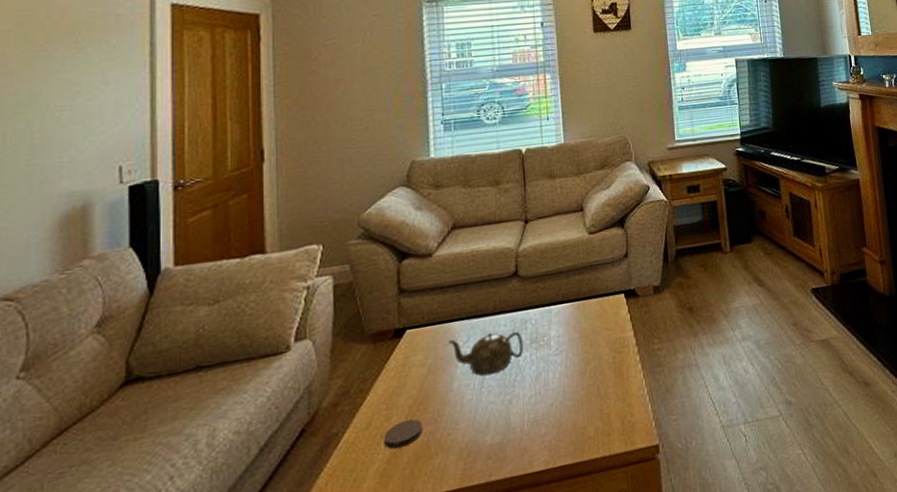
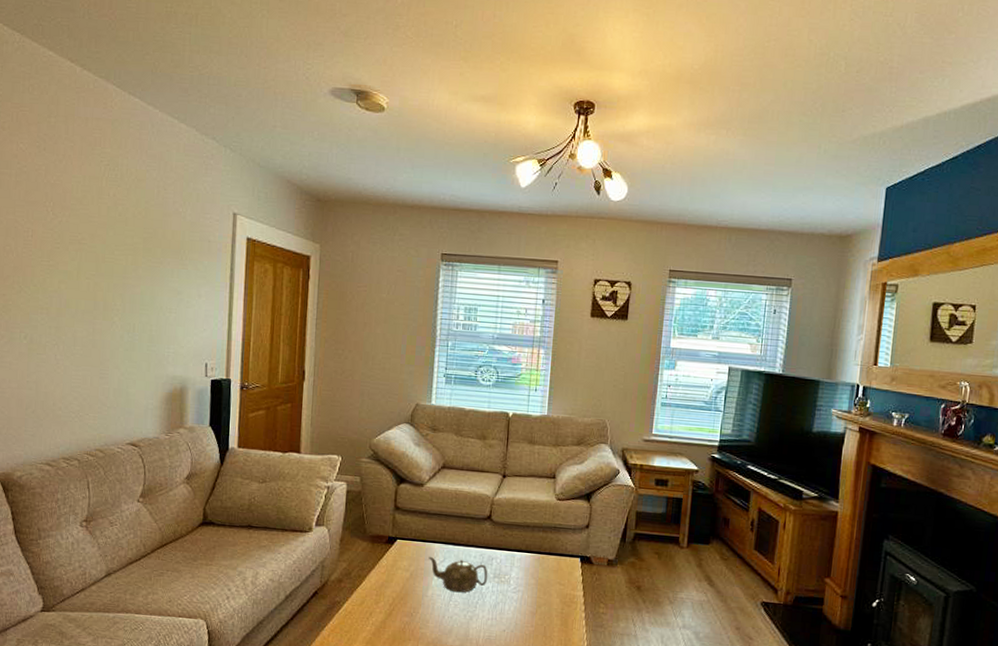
coaster: present [384,418,423,449] -> none [372,607,402,627]

